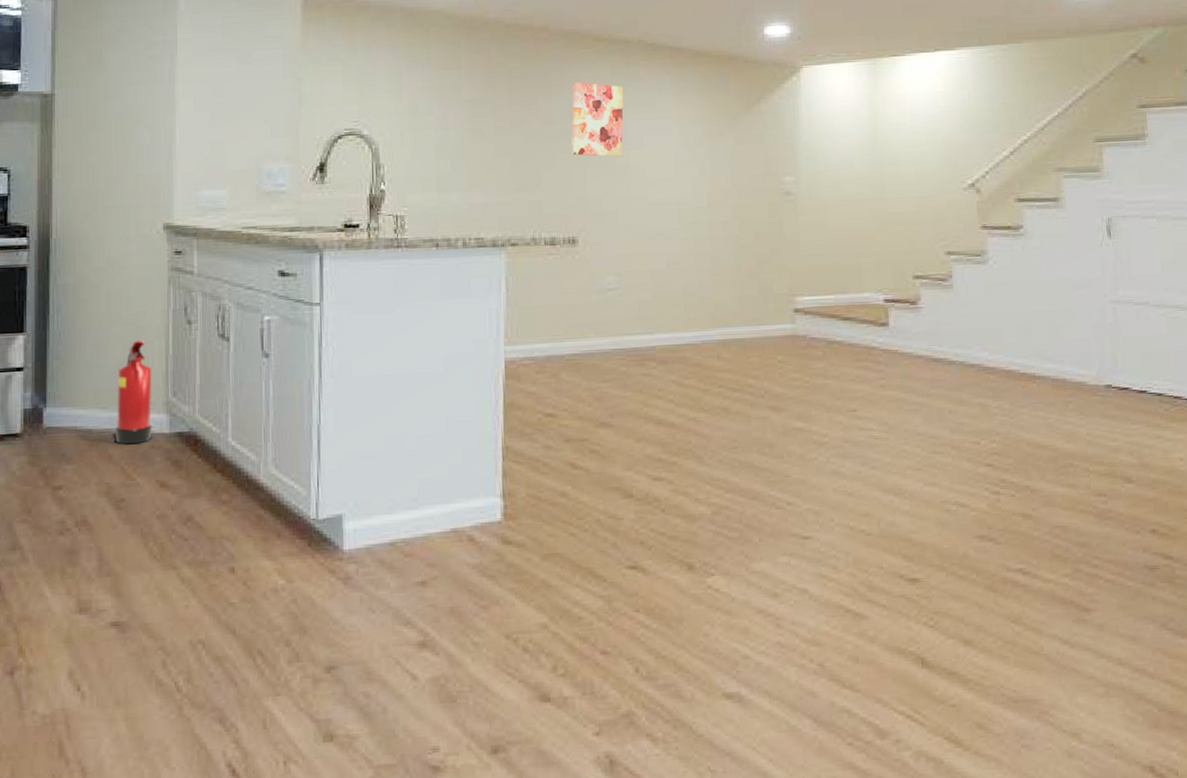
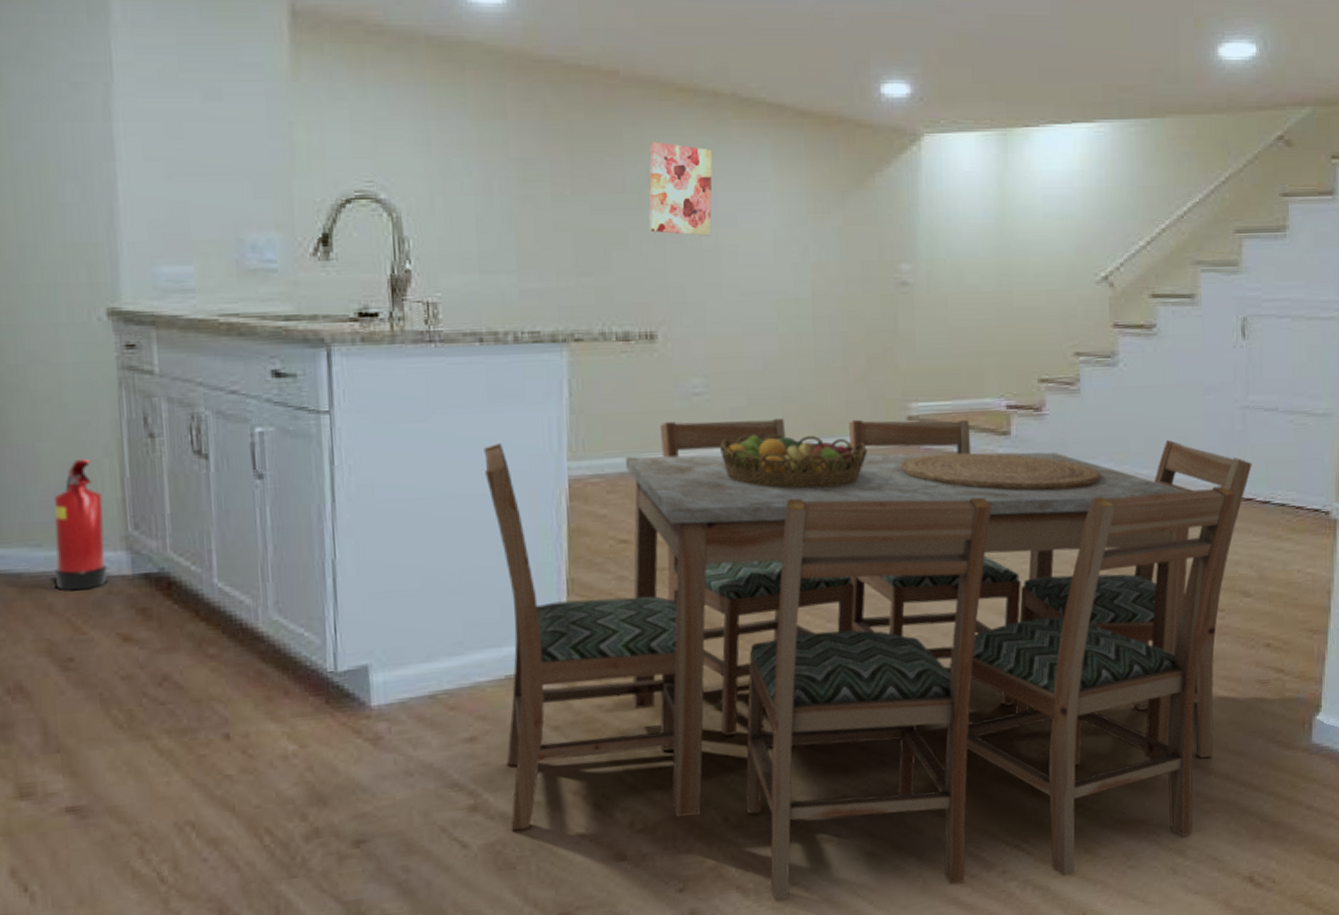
dining table: none [437,310,1126,751] -> present [483,417,1252,901]

